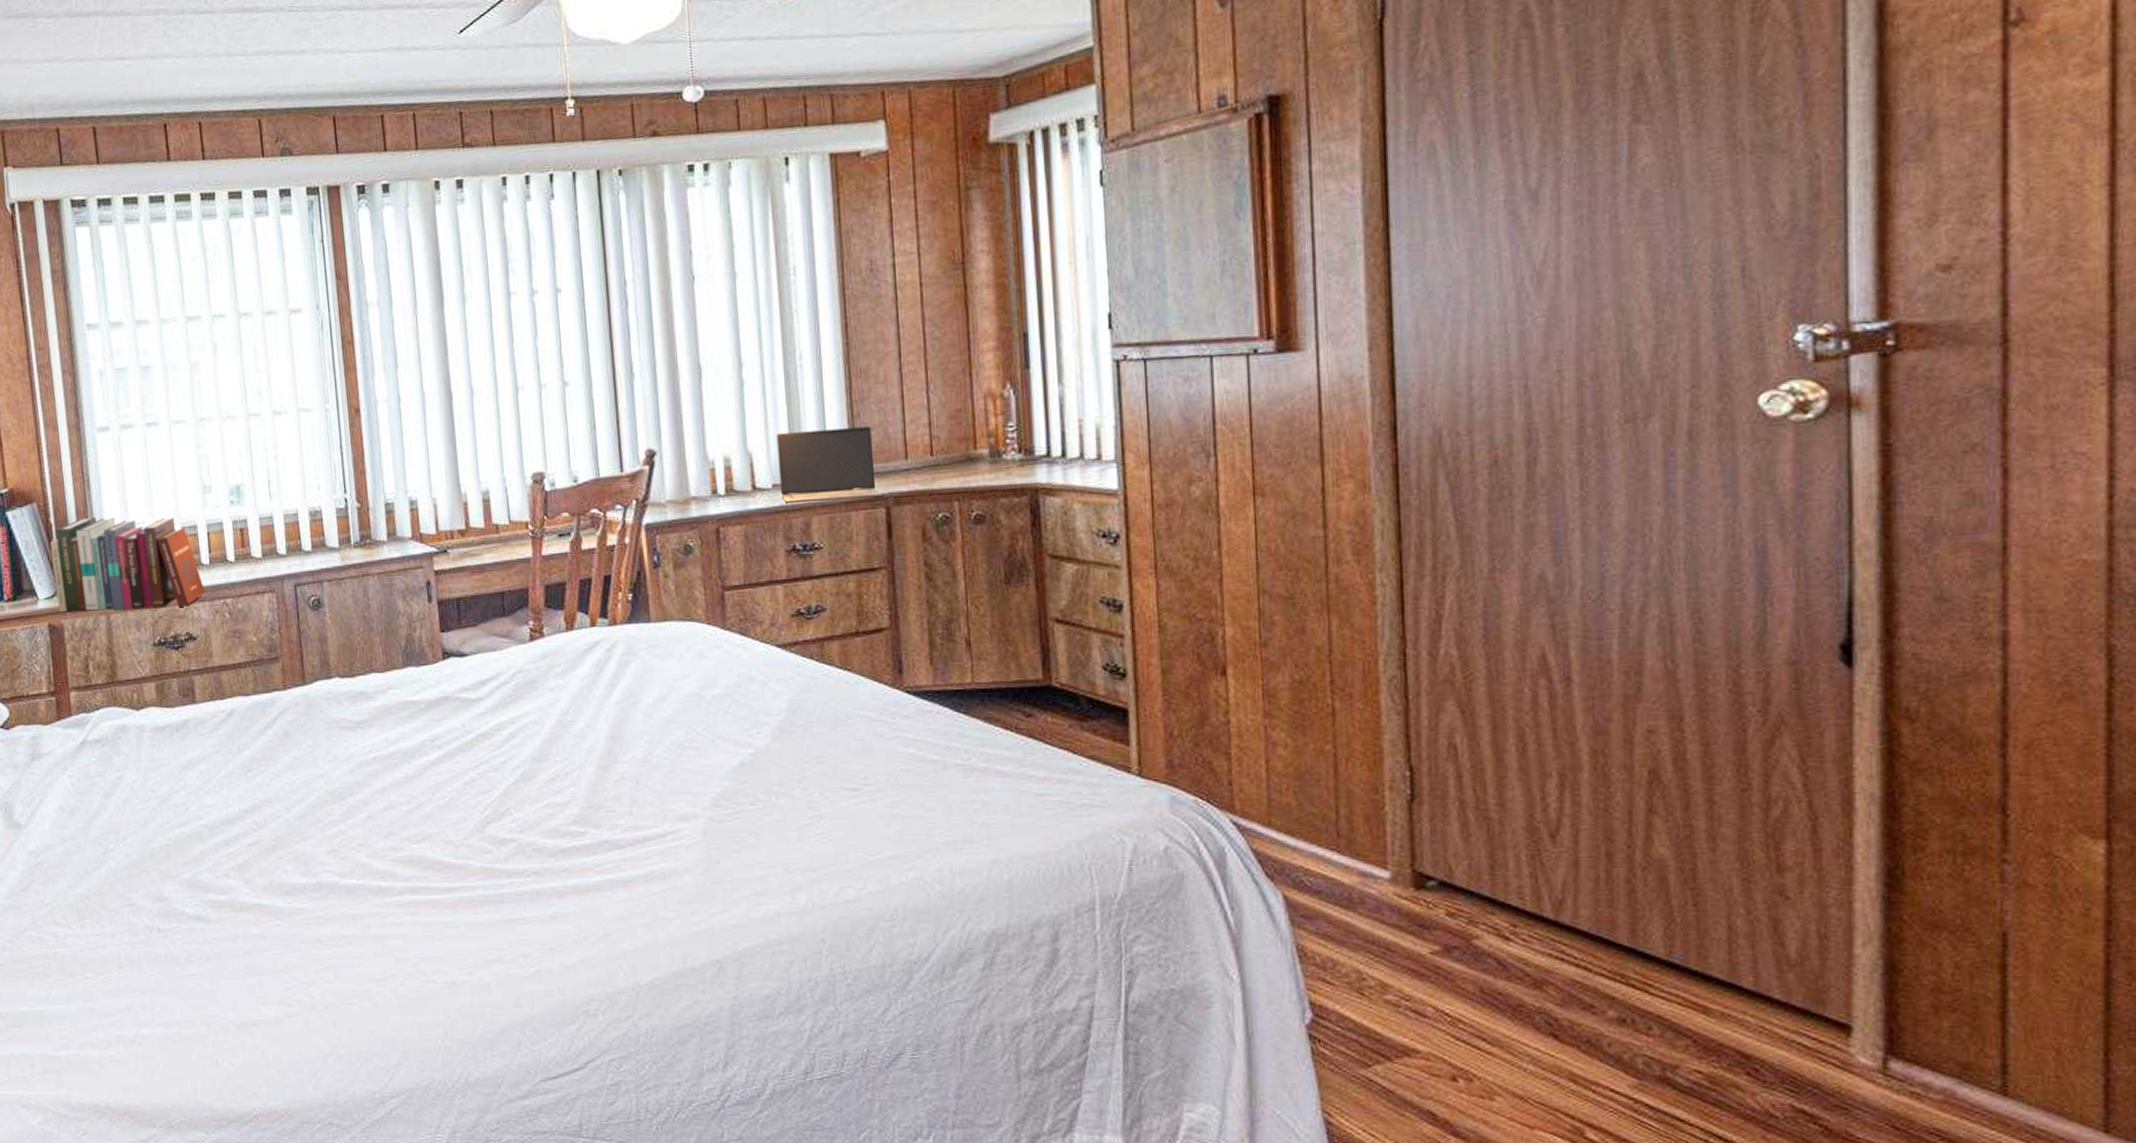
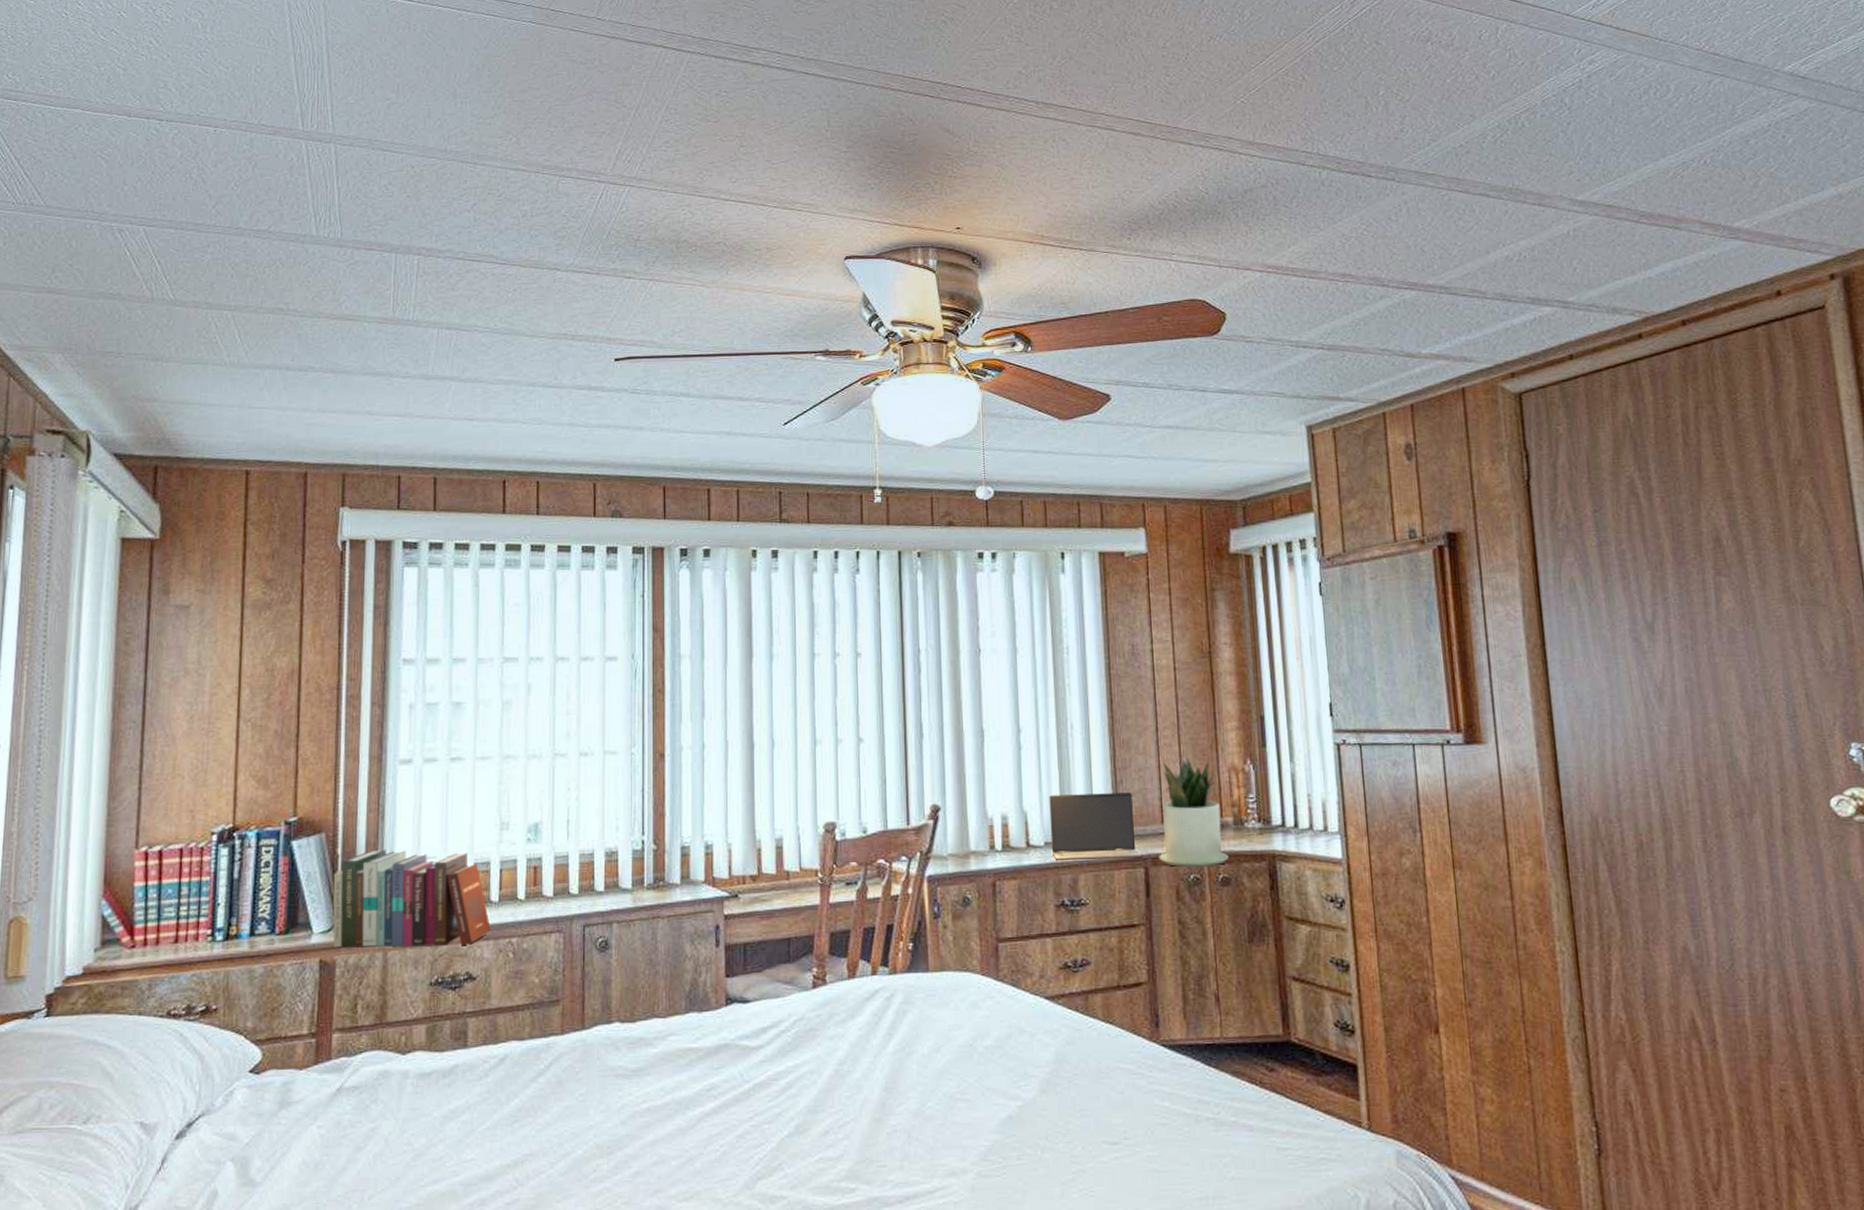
planter: none [902,386,983,506] -> present [1159,759,1229,868]

